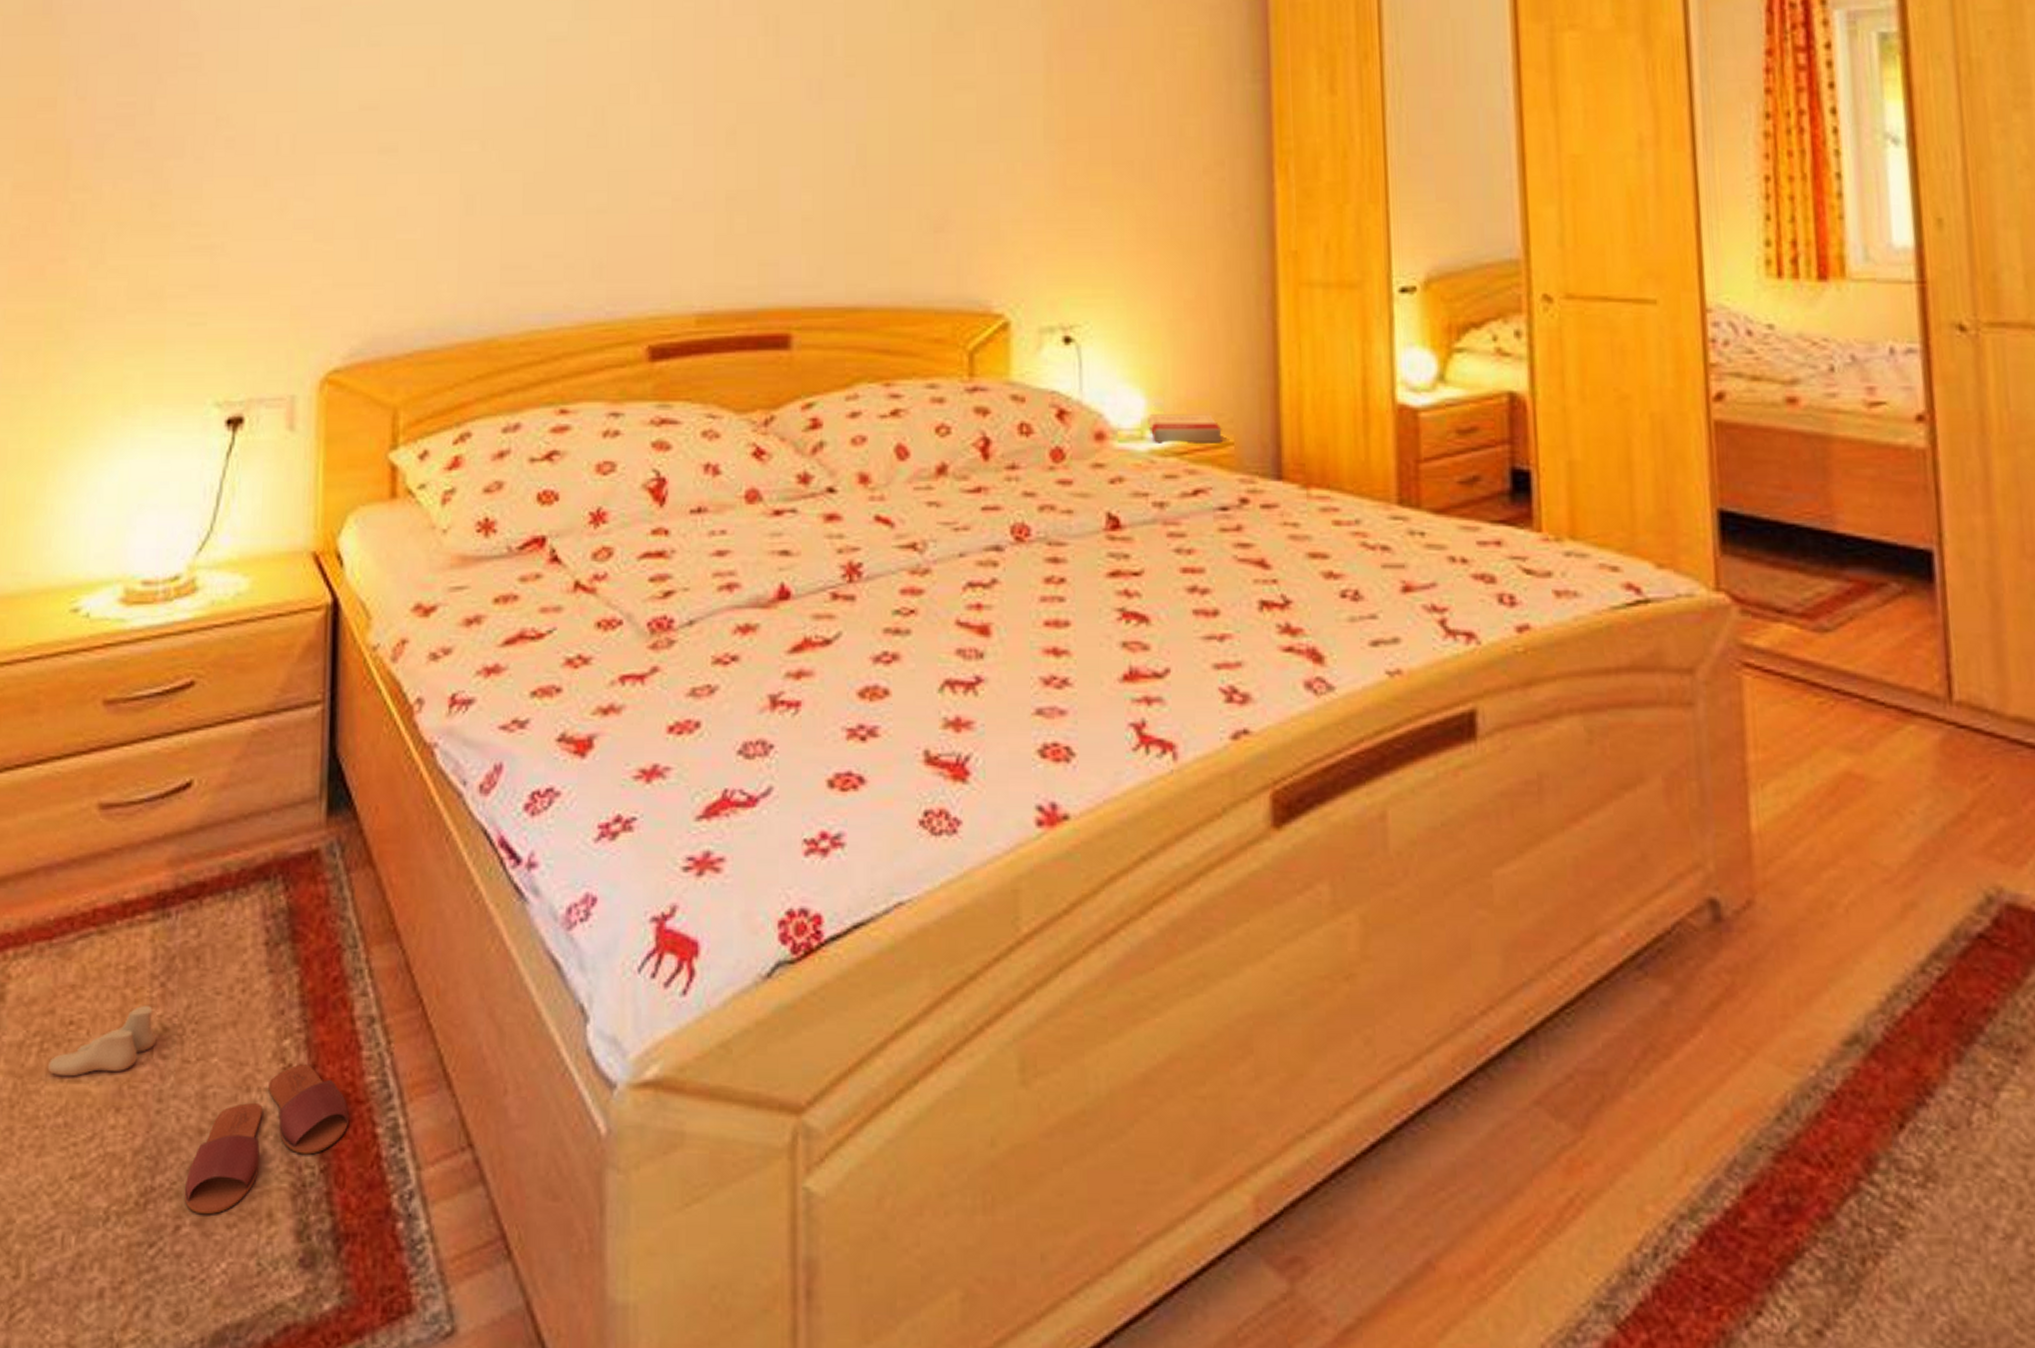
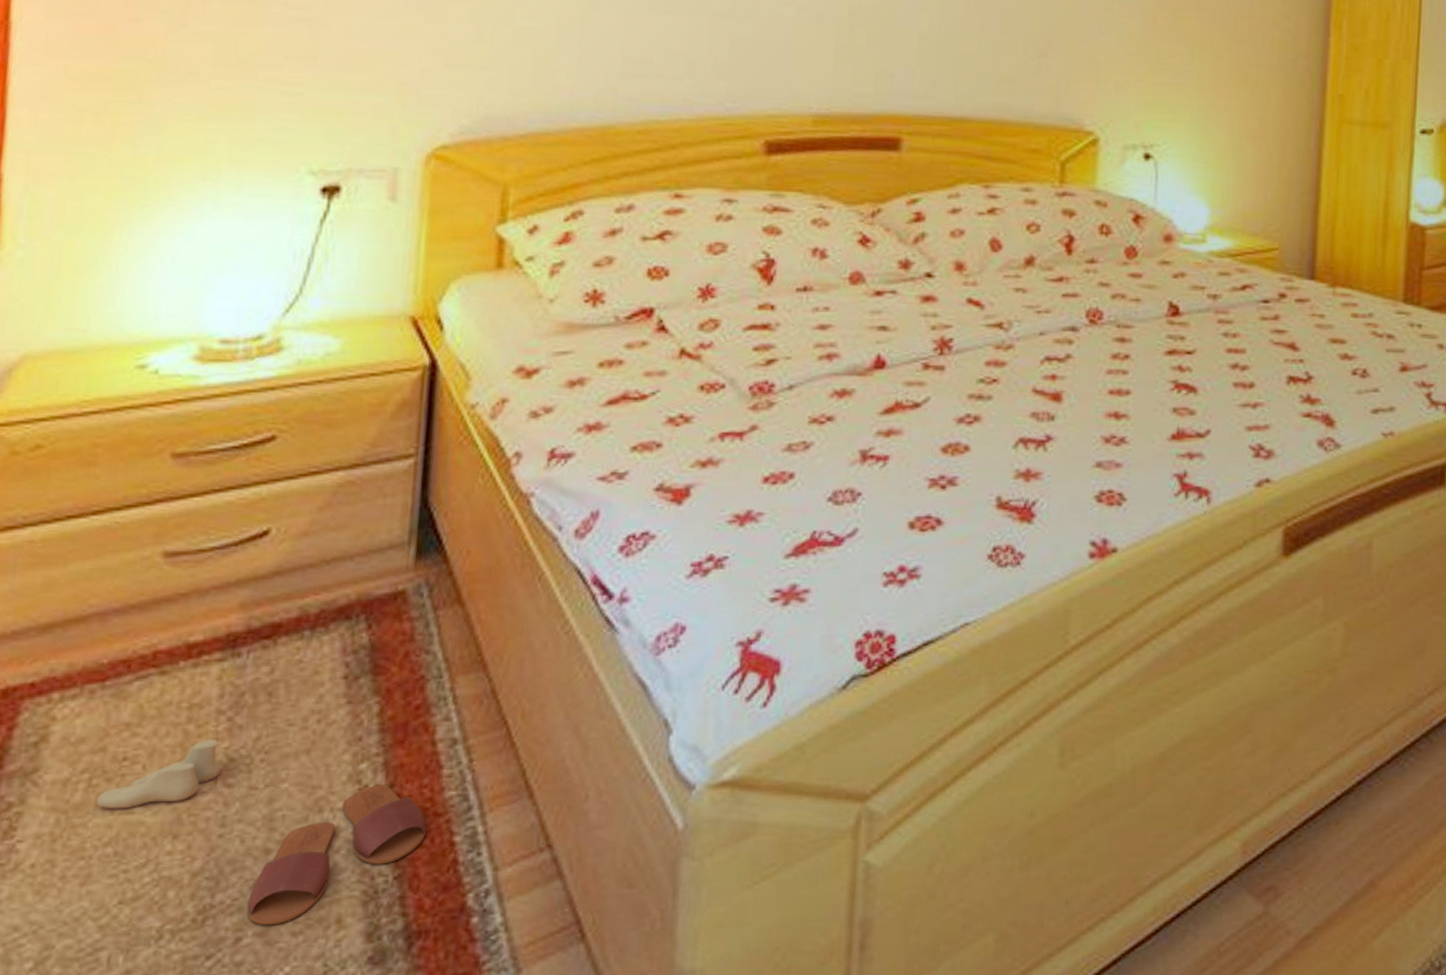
book: present [1148,414,1222,442] -> none [1209,222,1270,247]

